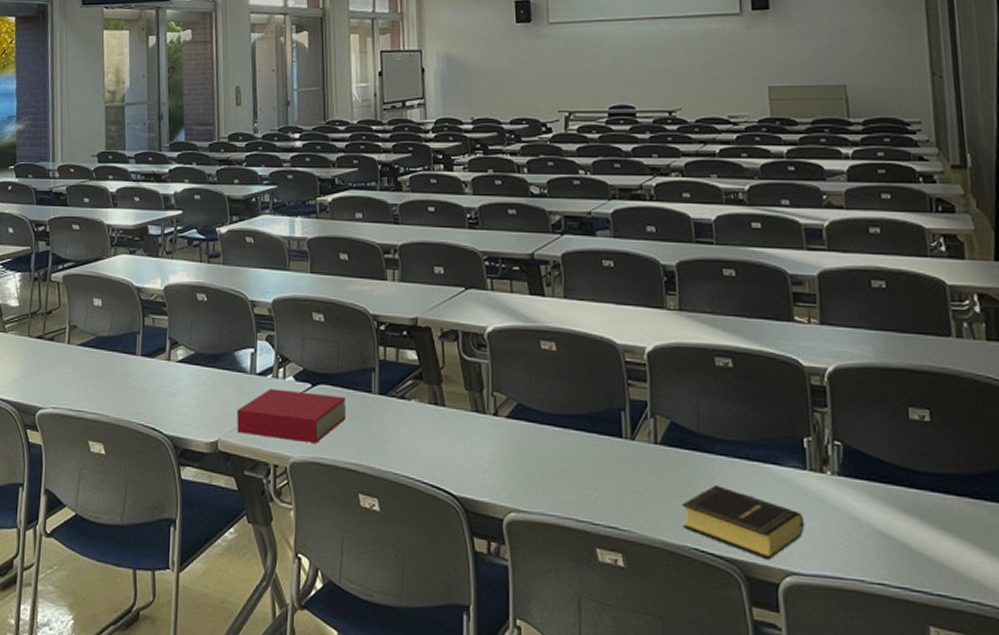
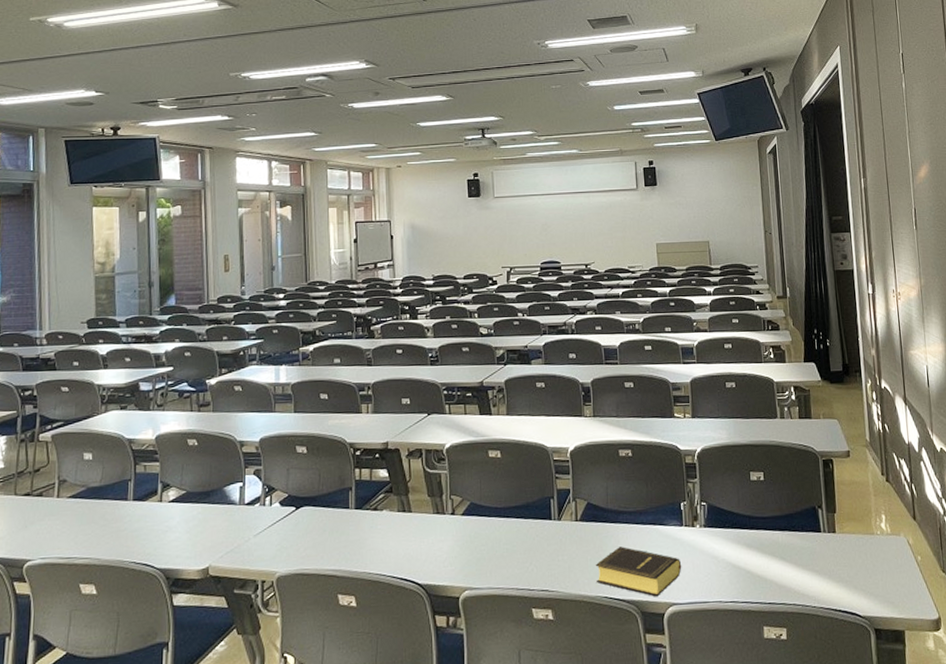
book: present [237,388,347,443] -> none [227,514,327,558]

